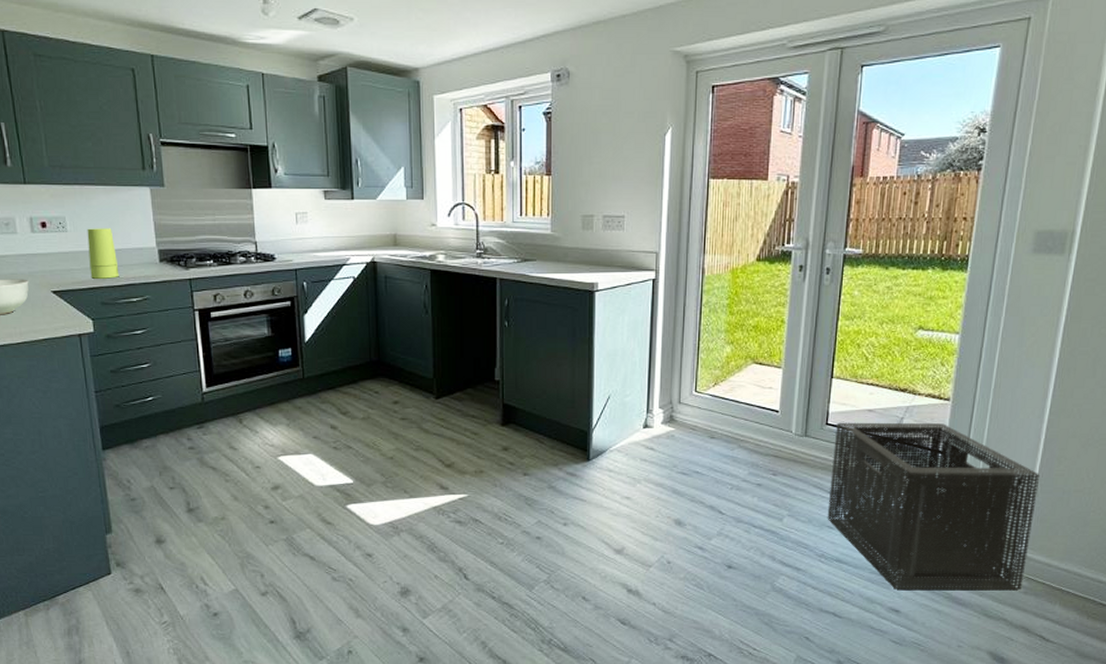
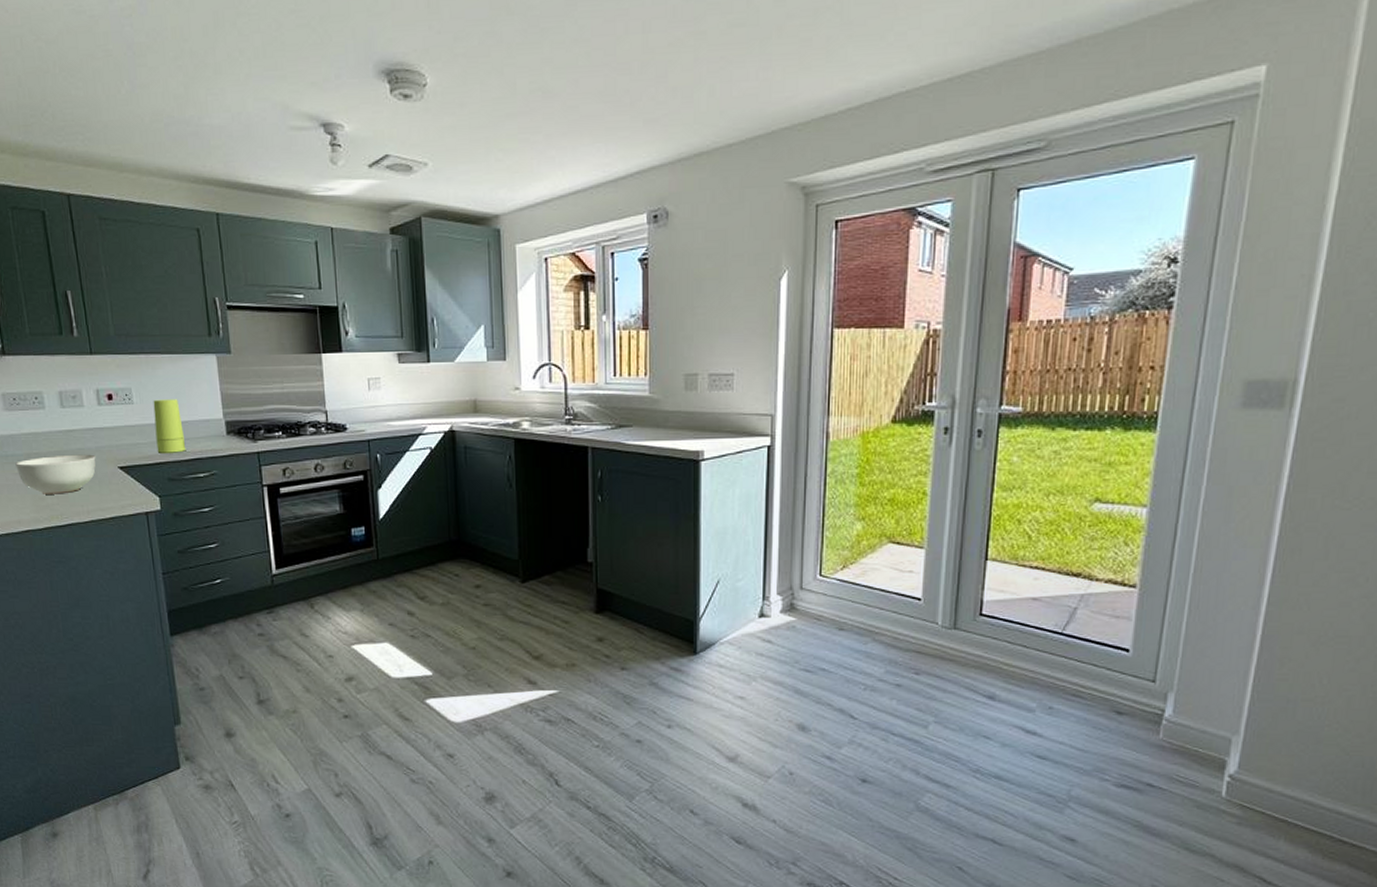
storage basket: present [827,422,1040,591] -> none [983,613,1257,821]

